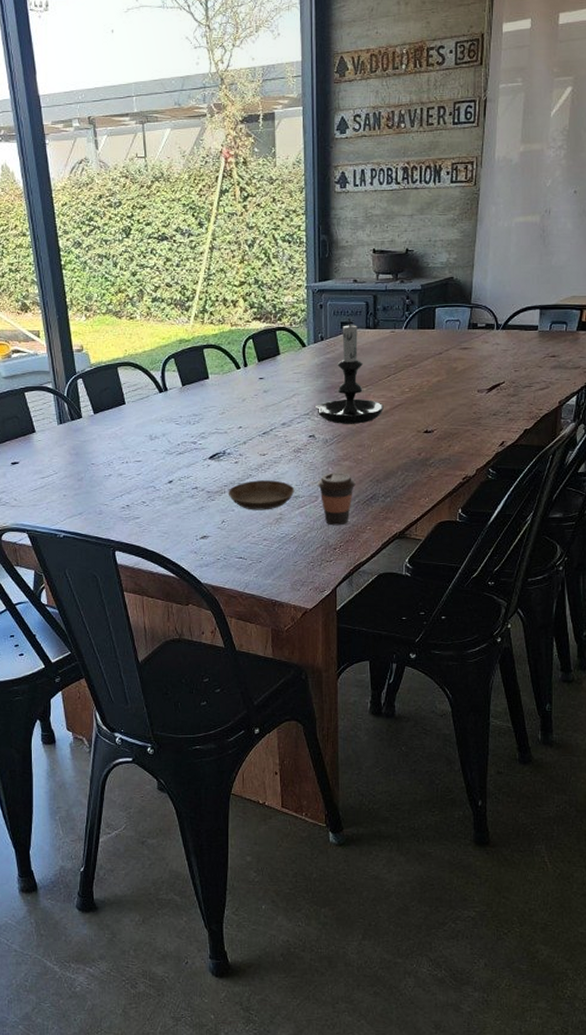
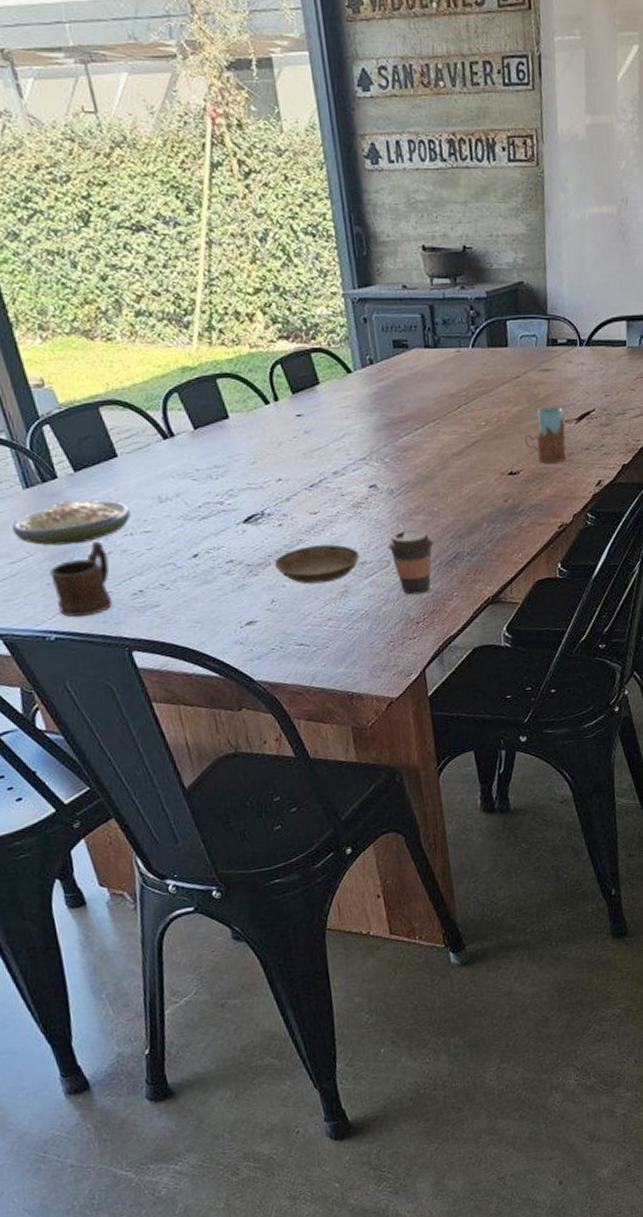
soup: none [47,434,128,467] -> present [12,499,131,546]
mug: none [67,466,108,522] -> present [49,541,112,618]
candle holder: present [314,319,384,424] -> none [371,336,457,470]
drinking glass: none [441,379,477,425] -> present [524,407,566,464]

